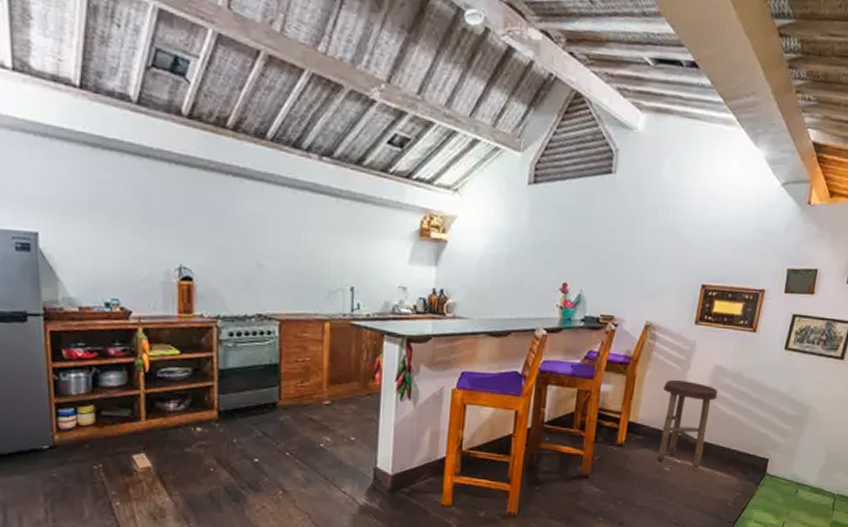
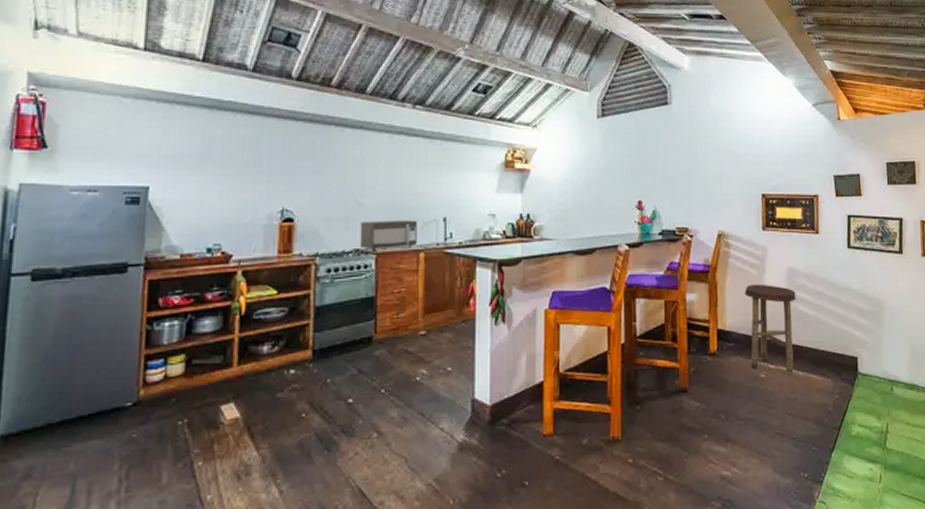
microwave: none [262,285,323,318] -> present [359,220,417,252]

